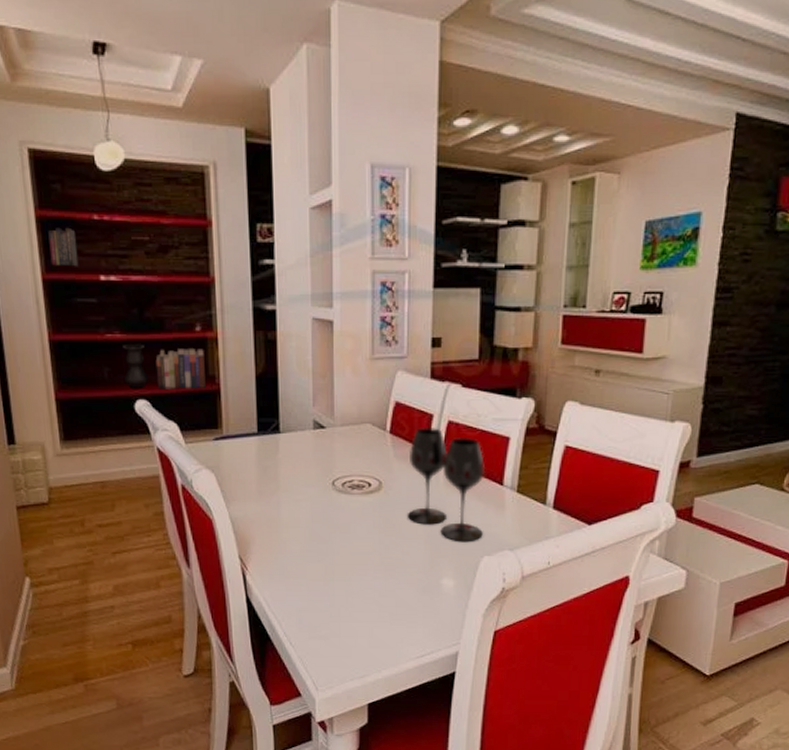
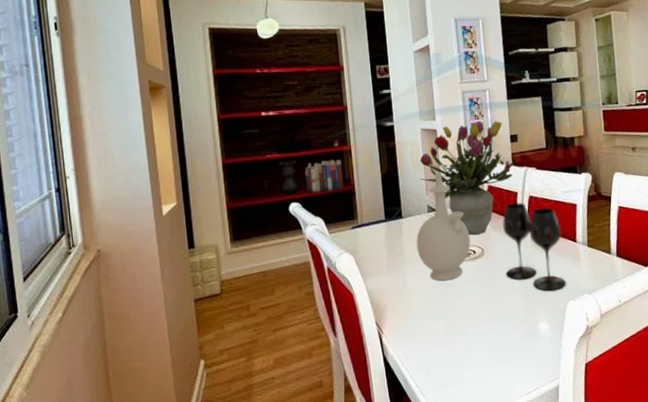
books: present [48,227,79,267] -> none [223,80,246,109]
vase: none [296,379,365,516] -> present [416,173,471,281]
flower arrangement: none [307,314,434,463] -> present [420,120,514,235]

